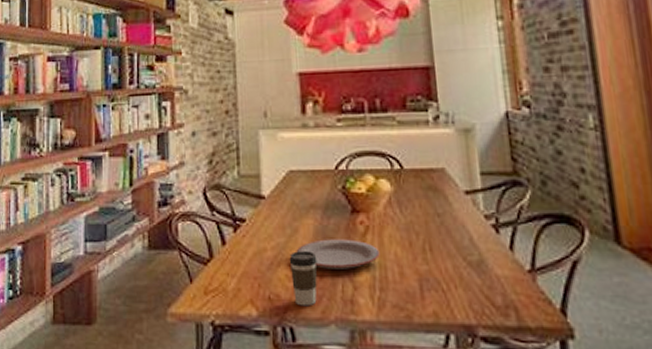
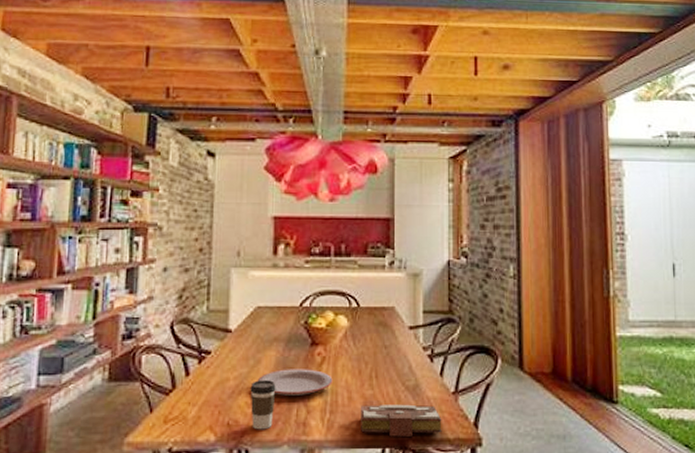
book: none [416,282,520,322] -> present [361,404,442,437]

